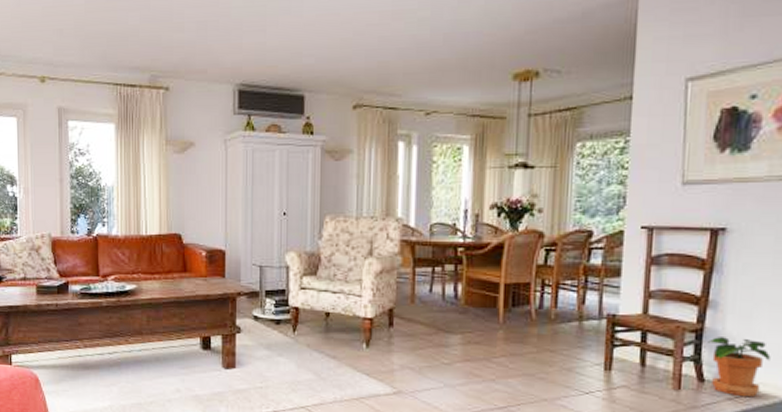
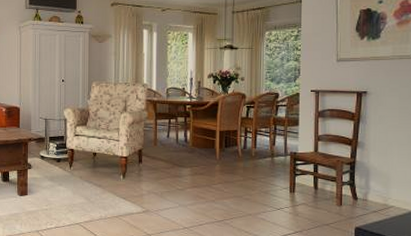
potted plant: present [708,337,771,397] -> none [359,168,400,210]

